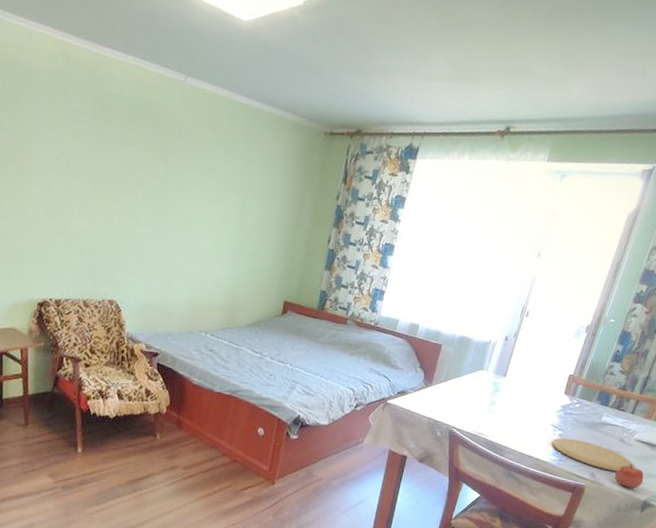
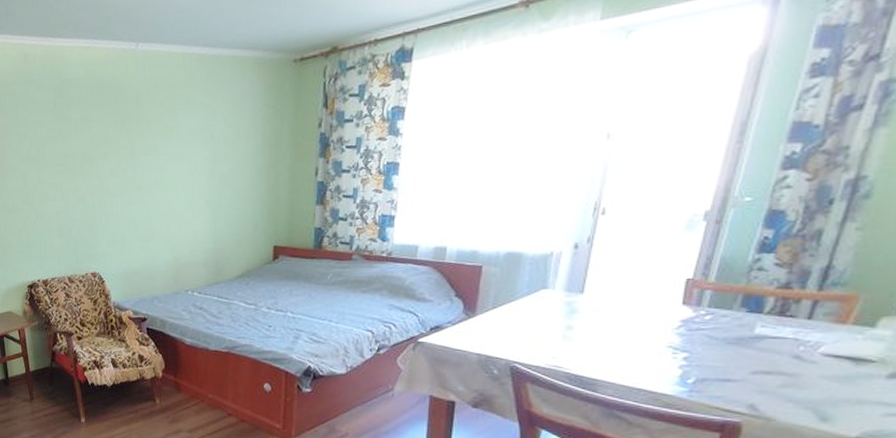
plate: present [551,437,635,472] -> none [672,361,829,400]
apple: present [614,464,644,489] -> none [792,389,849,422]

